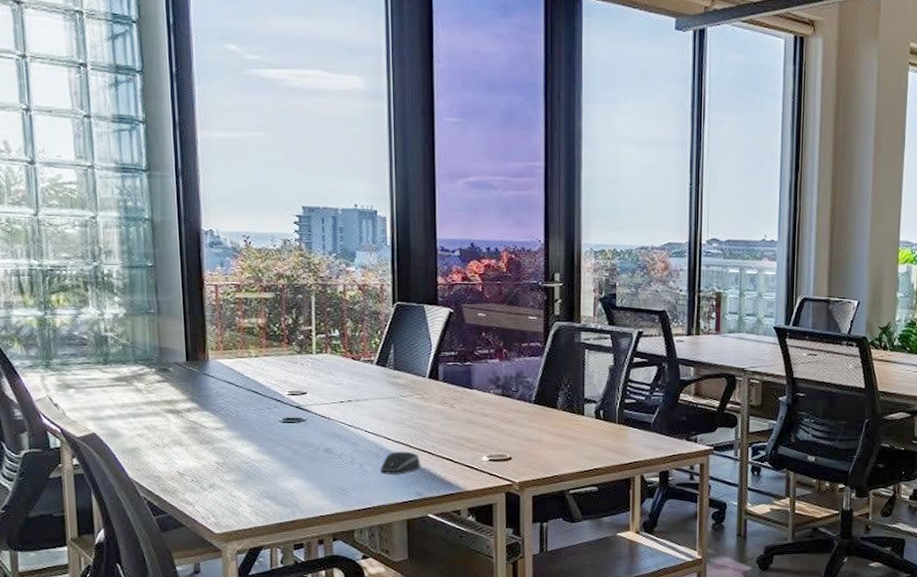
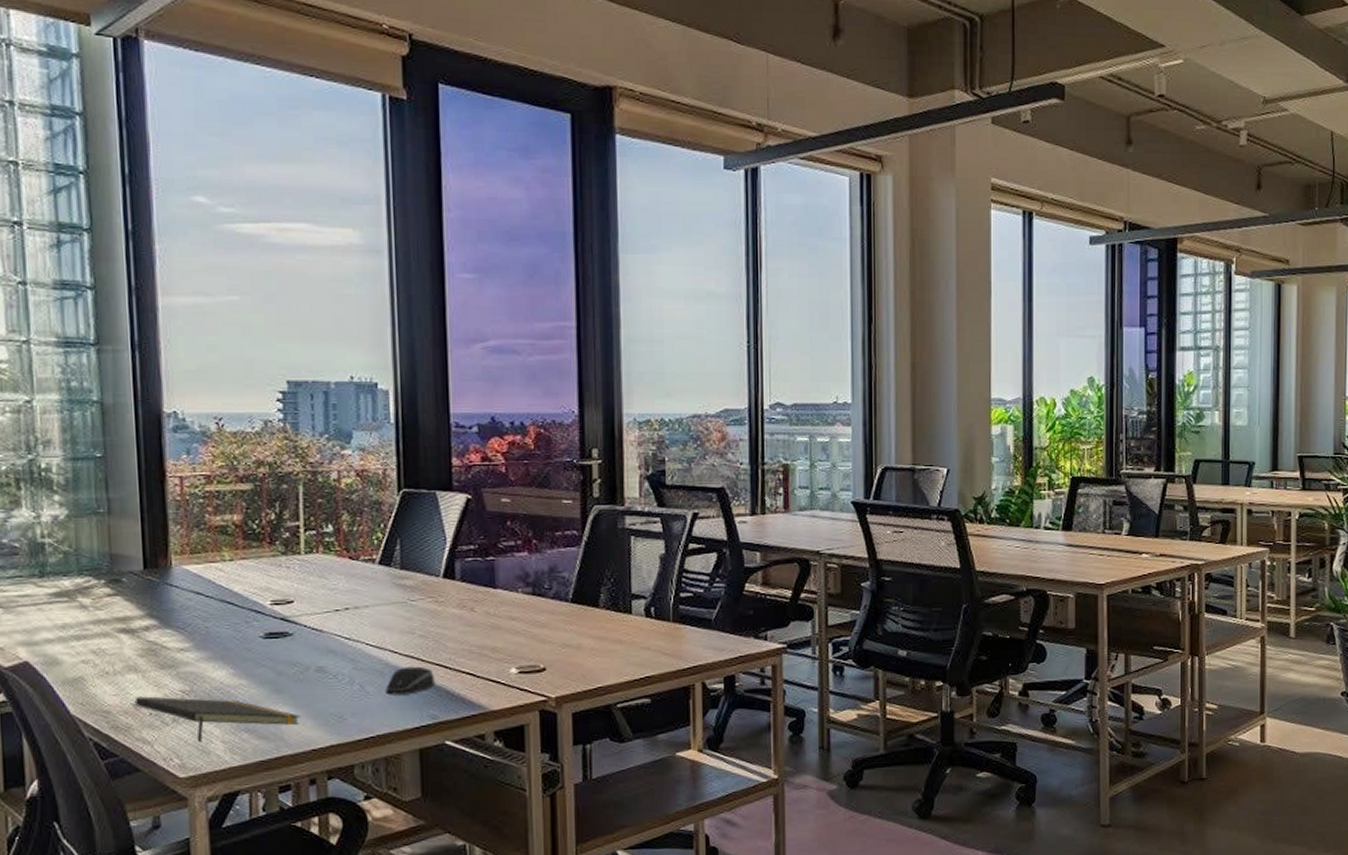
notepad: none [179,466,311,505] -> present [134,696,300,742]

